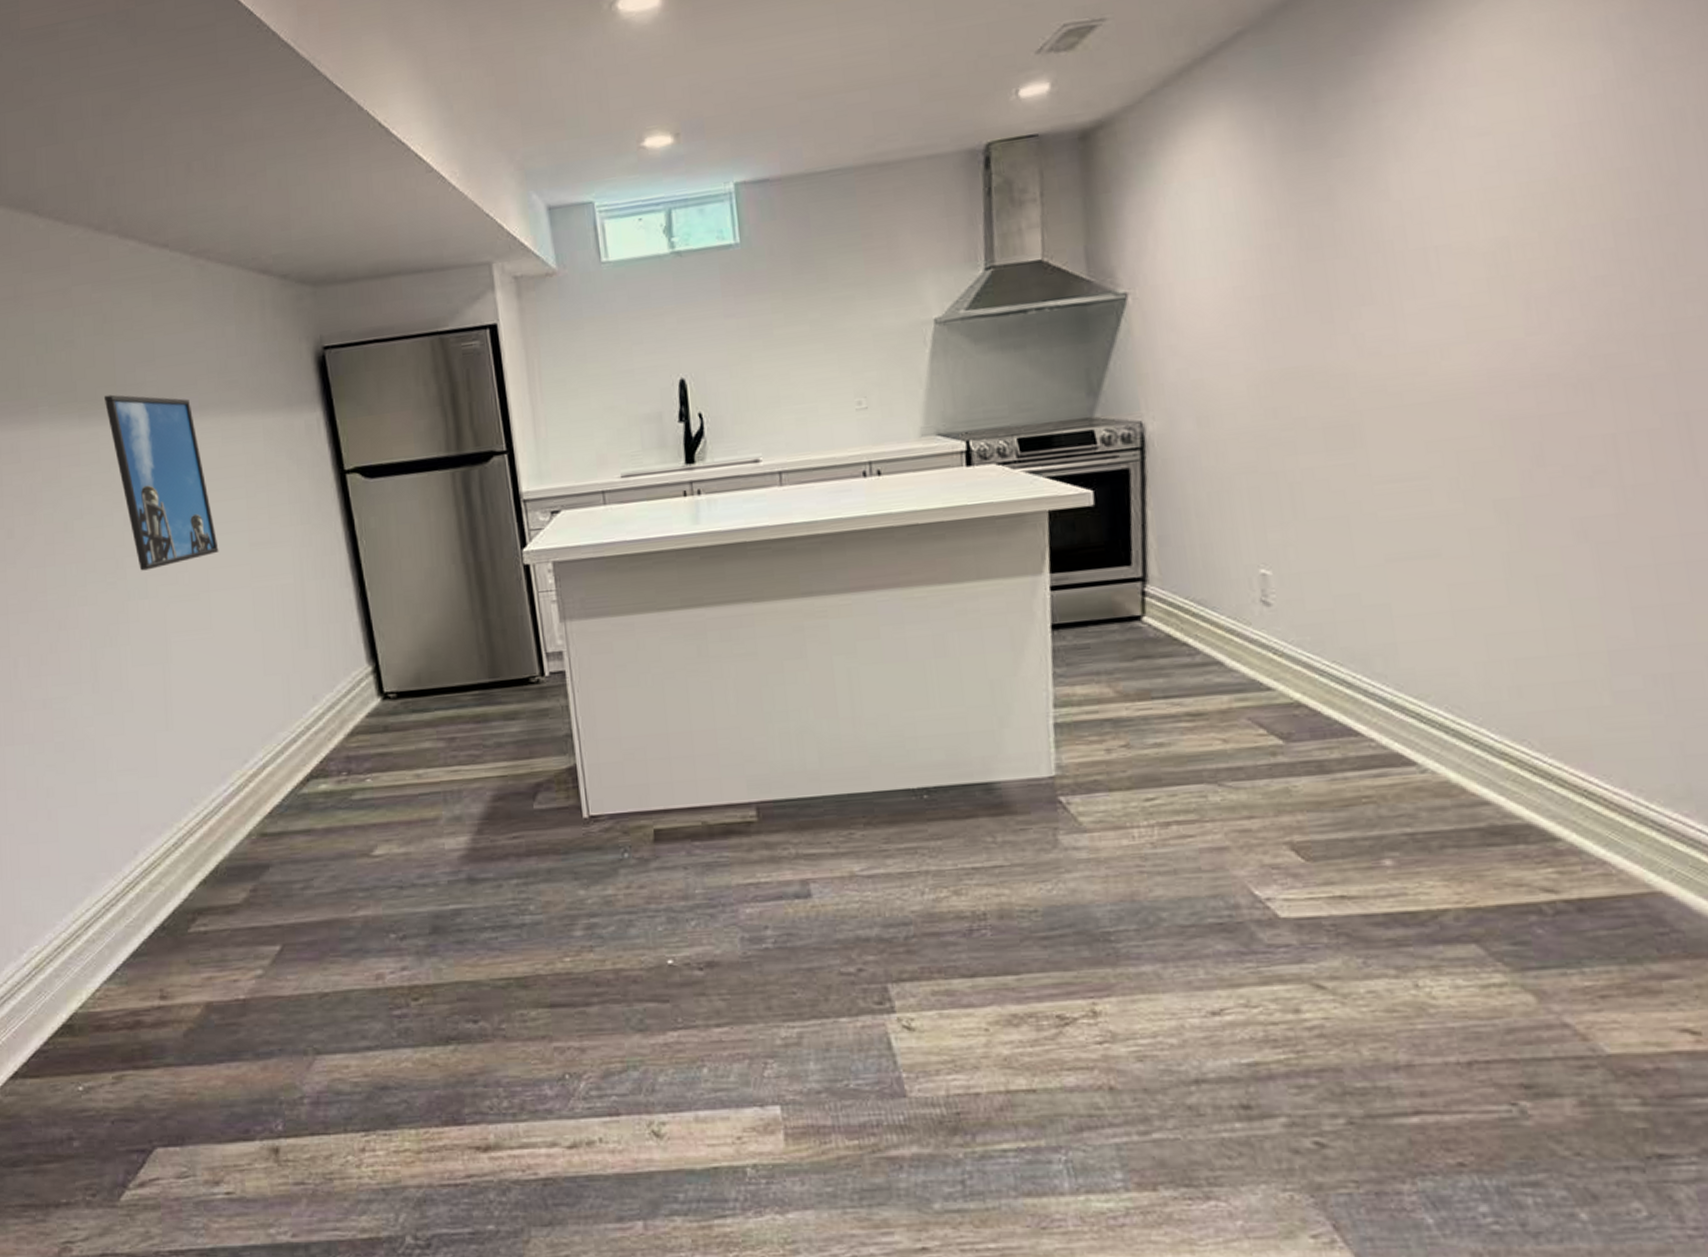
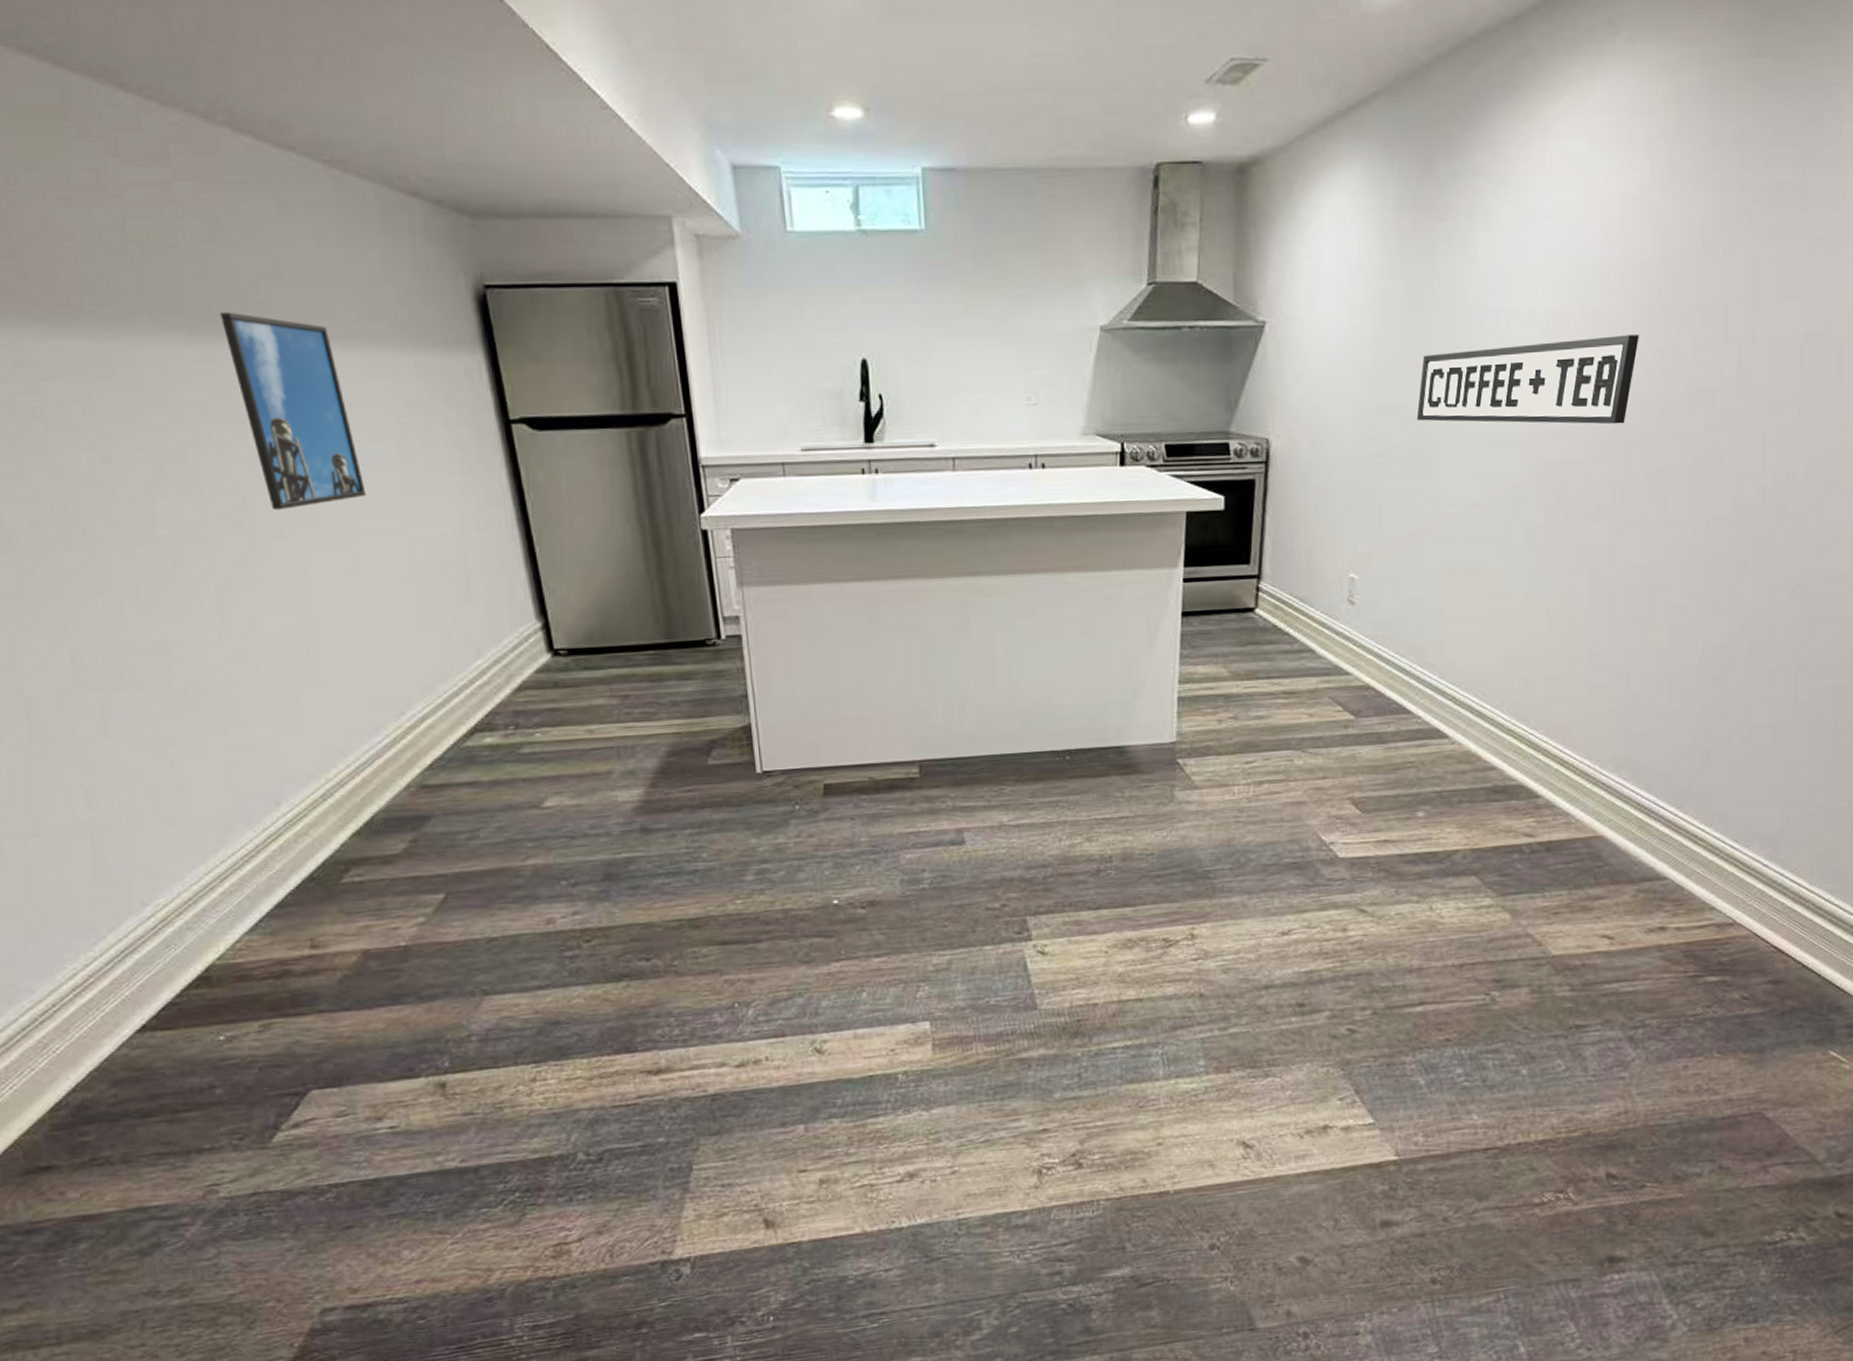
sign: none [1329,255,1627,386] -> present [1416,335,1639,425]

